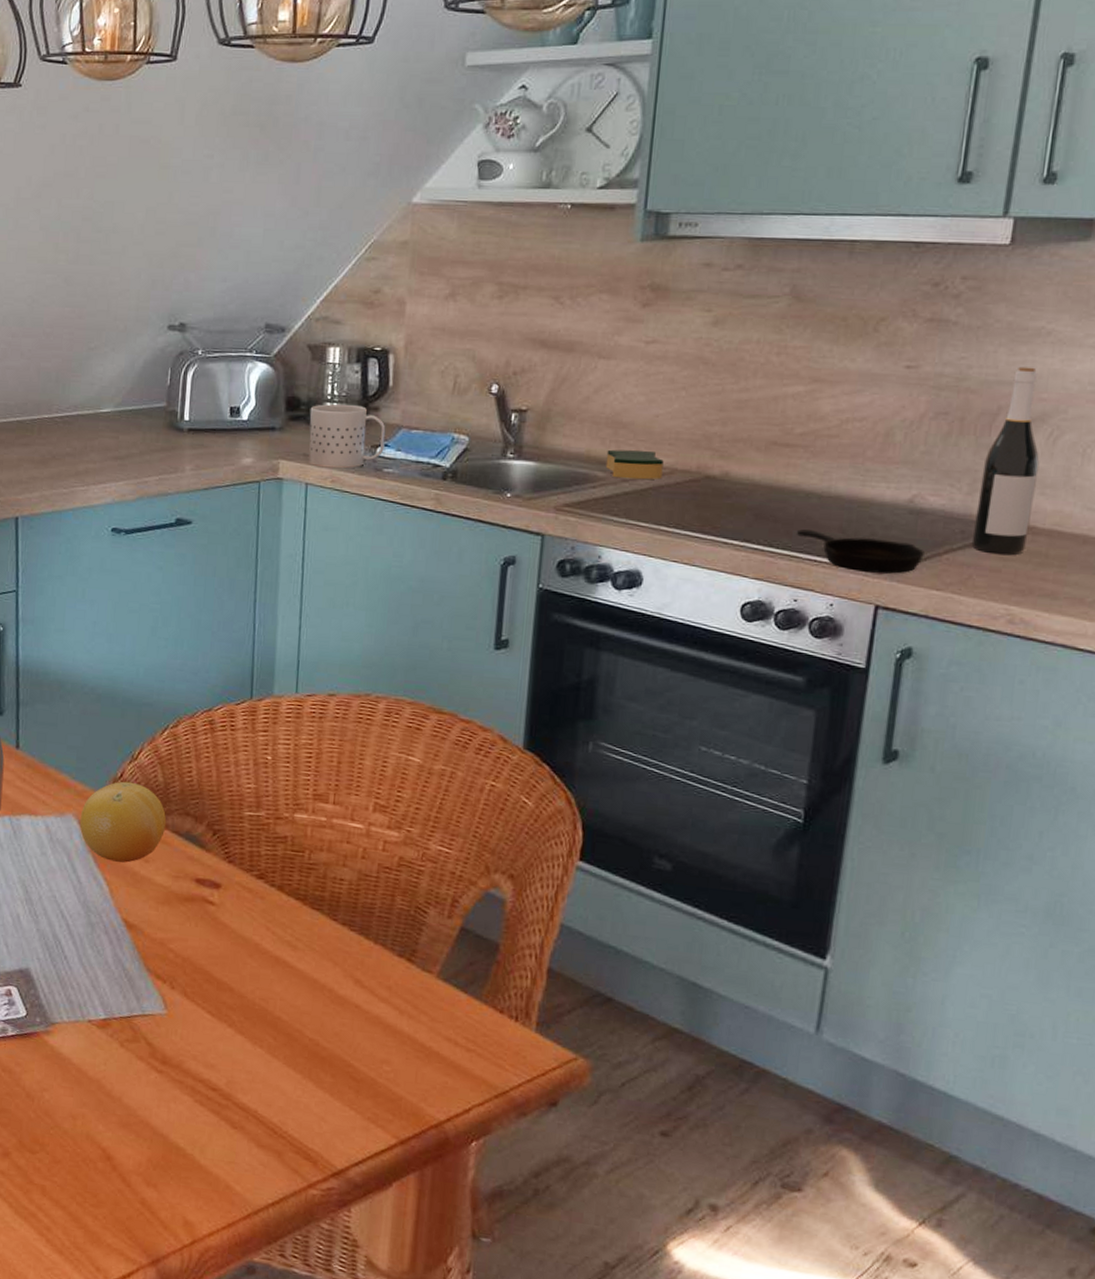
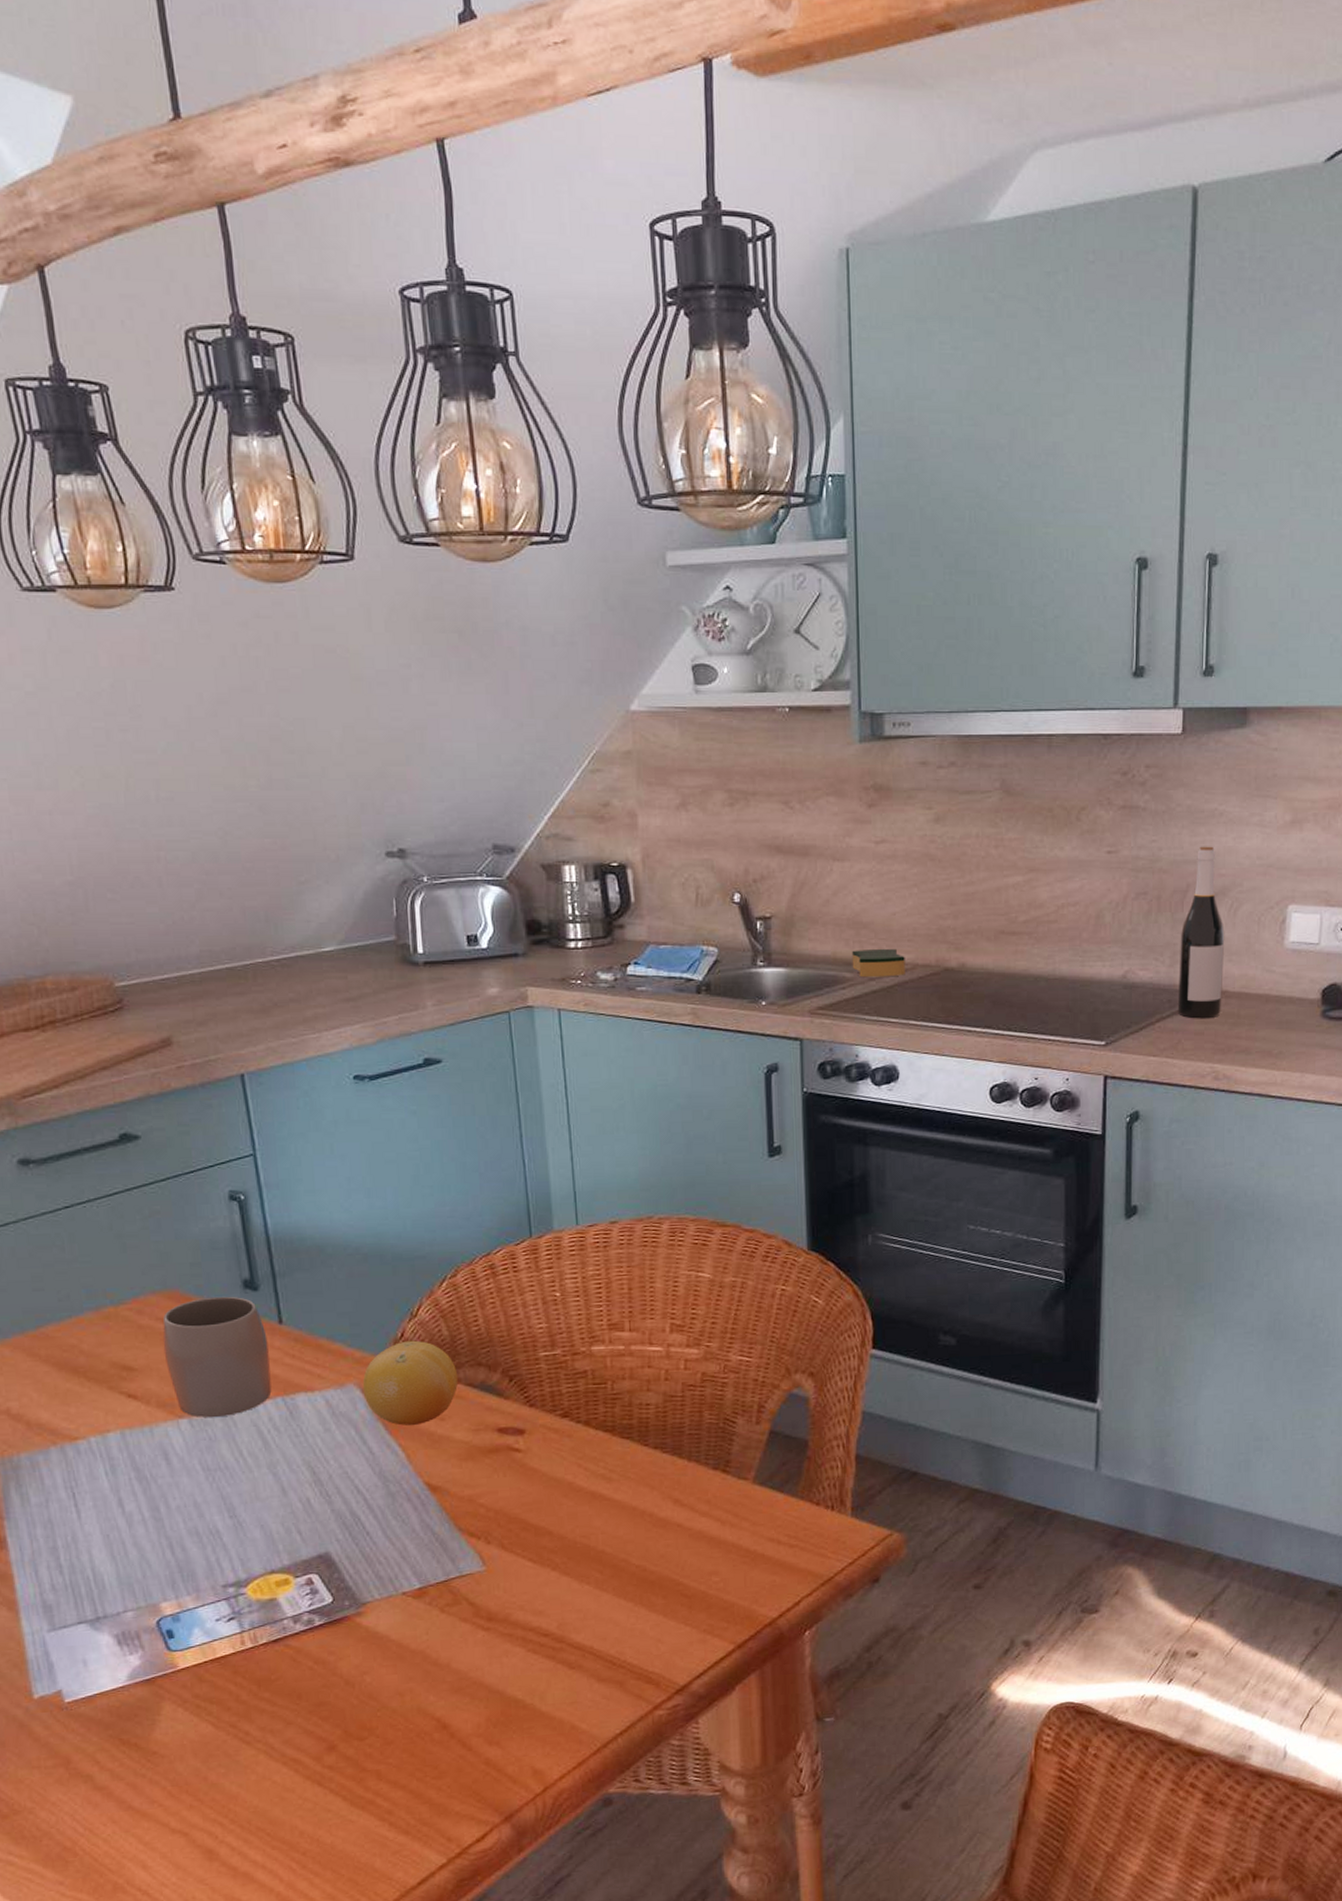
mug: present [308,403,386,469] -> none [552,923,635,991]
frying pan: present [797,529,924,574] -> none [1031,1011,1140,1047]

